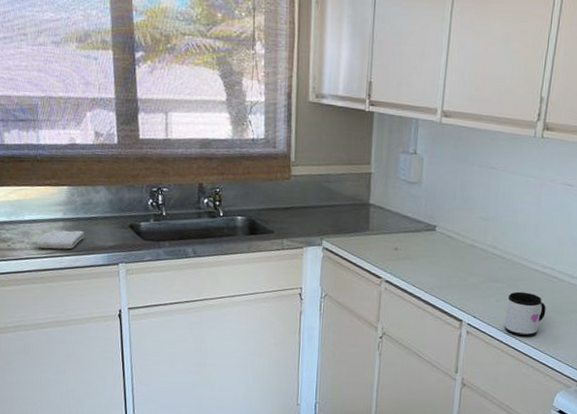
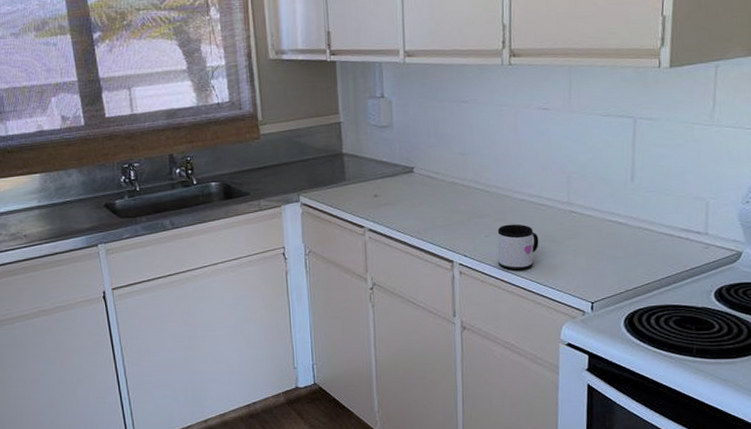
washcloth: present [36,230,84,250] -> none [14,217,61,239]

